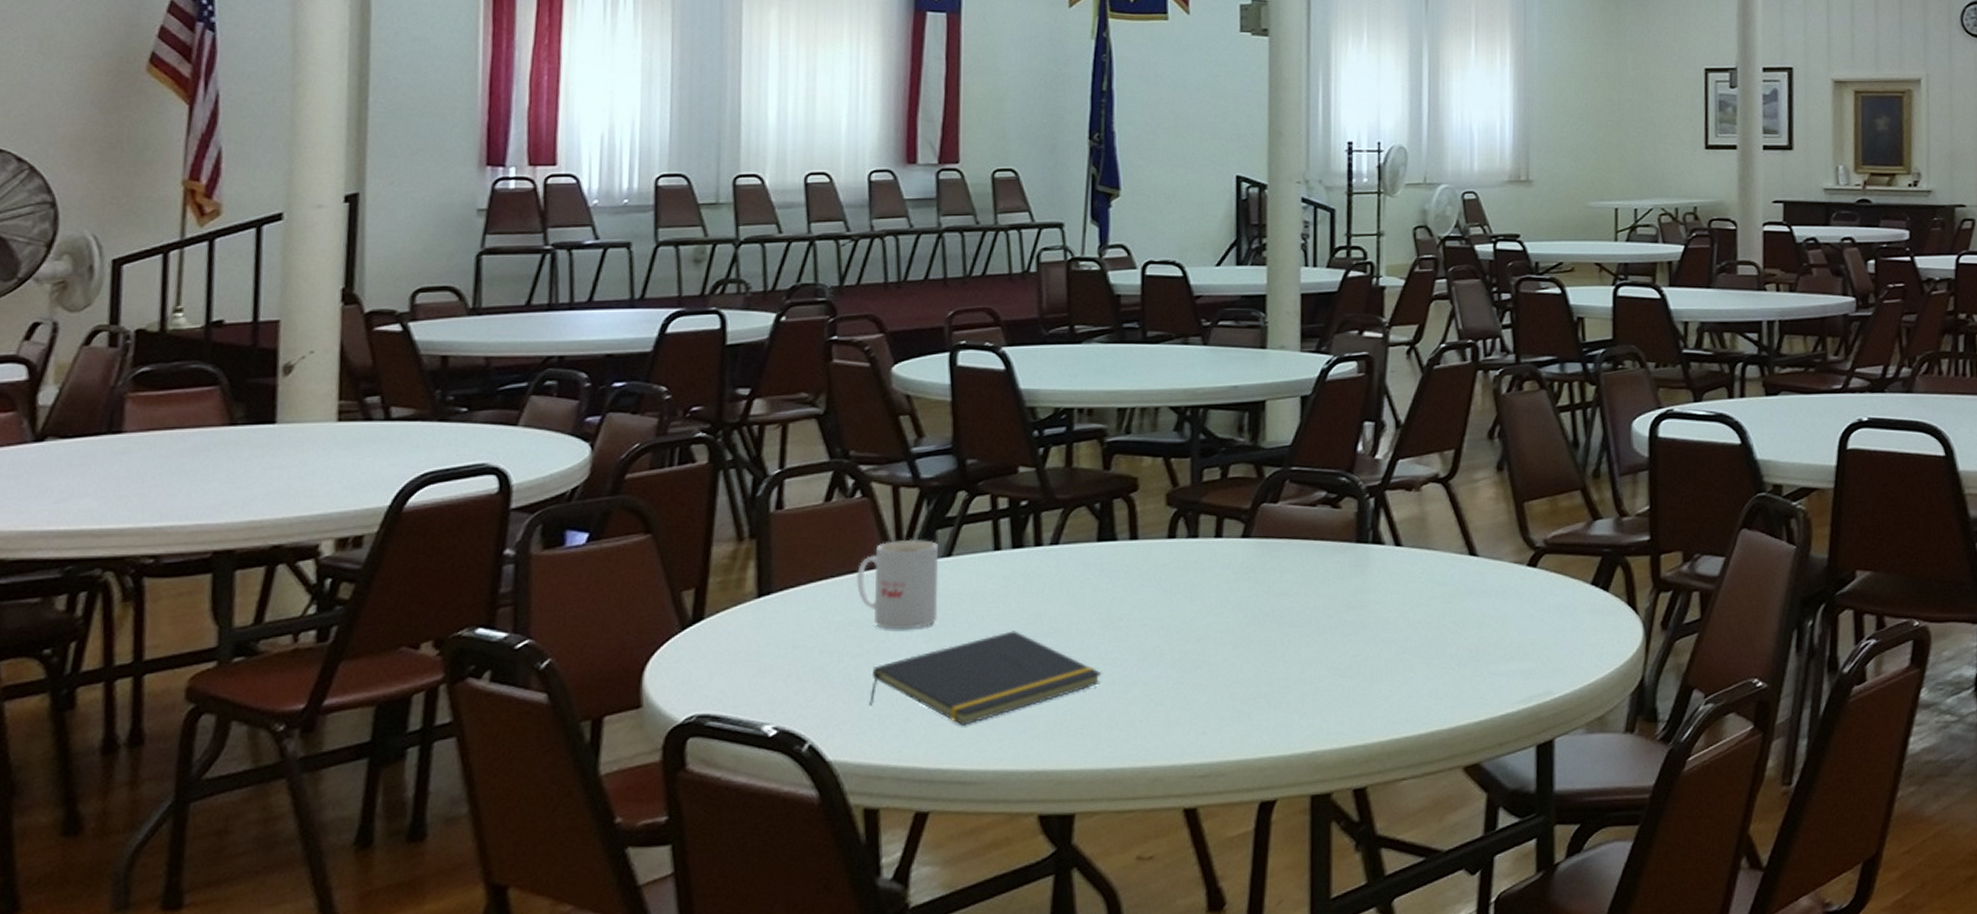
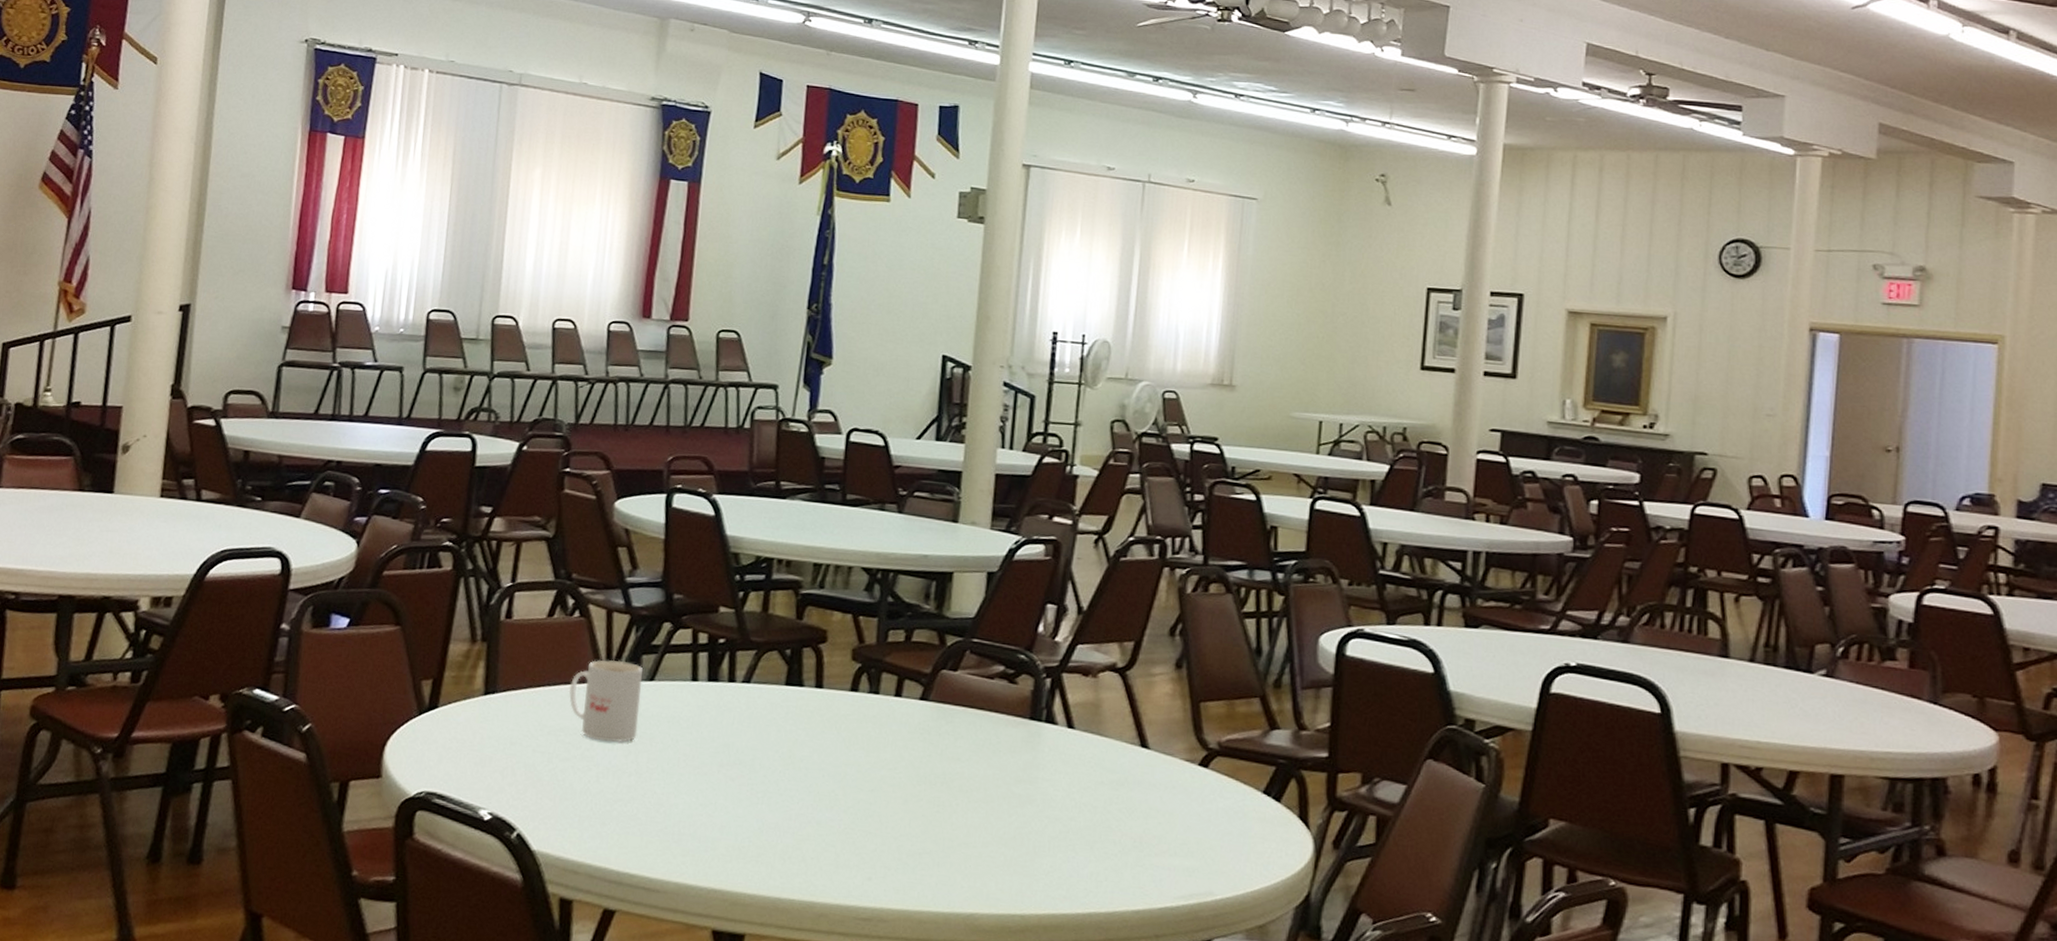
notepad: present [869,630,1102,726] -> none [571,757,780,837]

